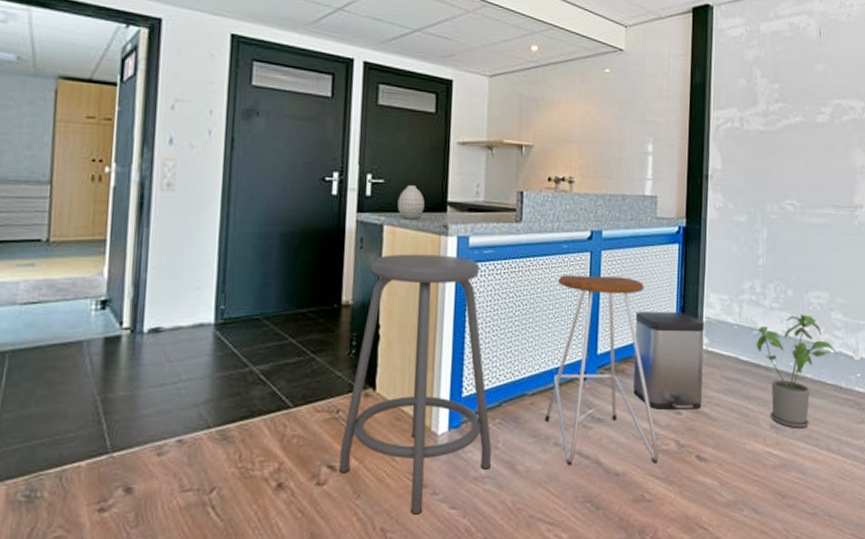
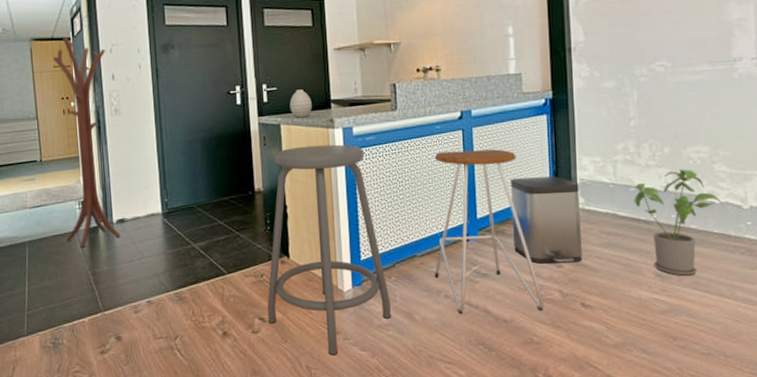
coatrack: none [70,81,166,363] -> present [52,37,121,248]

